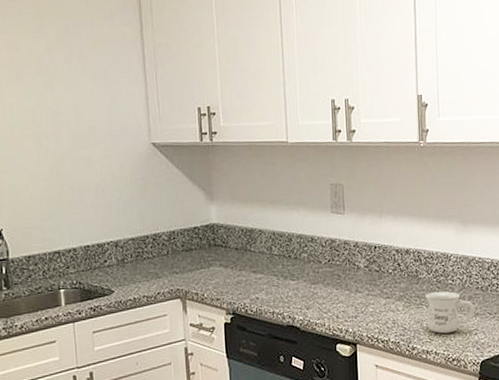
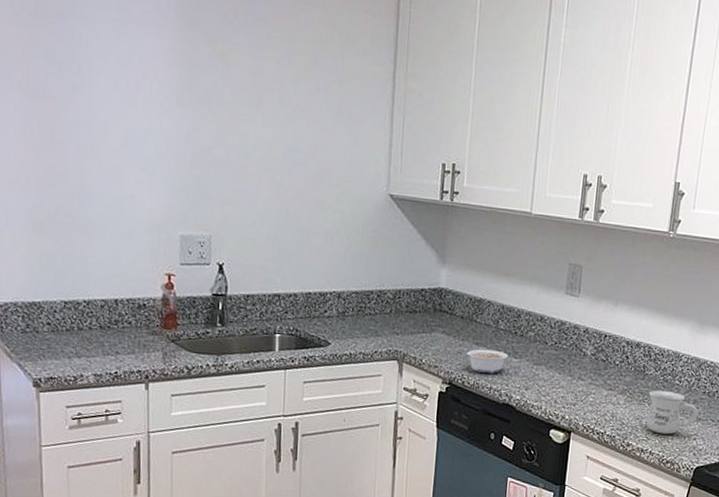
legume: none [241,275,286,299] -> present [462,349,508,373]

